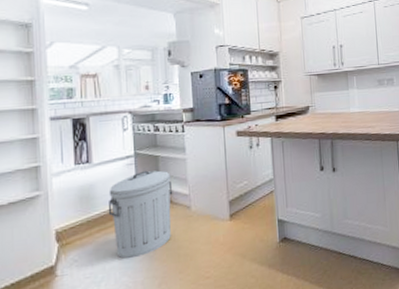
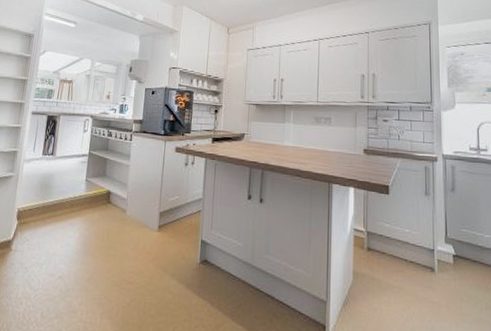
trash can: present [108,170,173,259] -> none [59,170,115,249]

